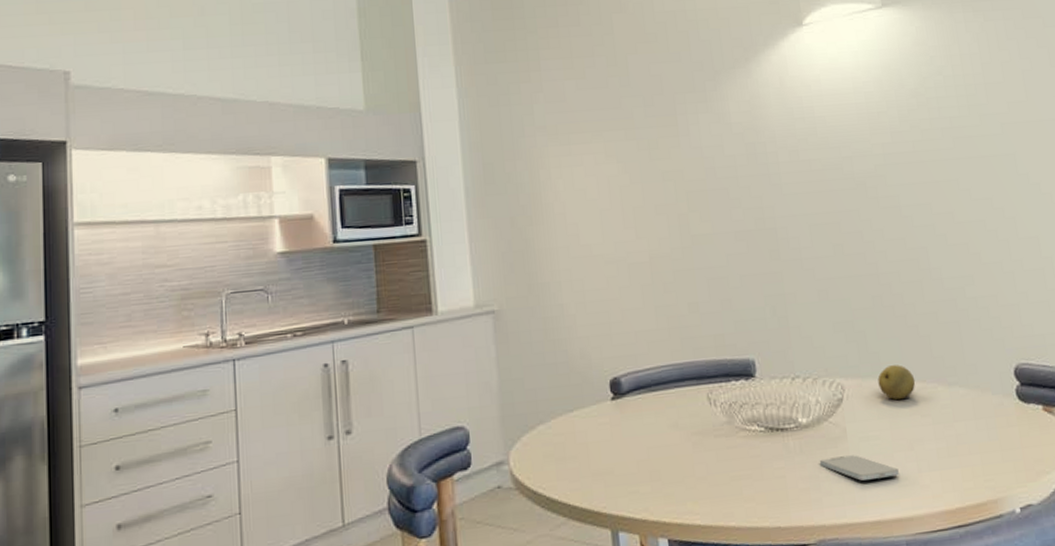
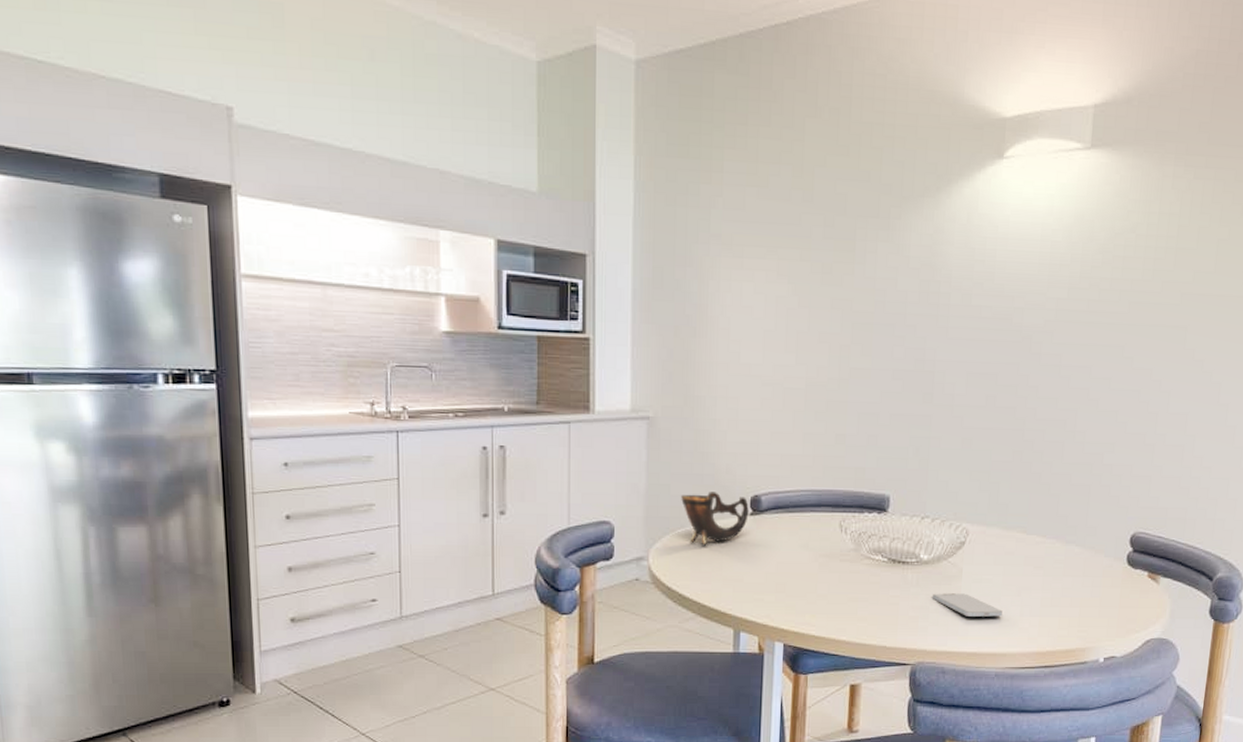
cup: none [536,379,610,440] -> present [681,492,749,546]
fruit: present [878,365,916,401] -> none [1001,518,1036,551]

